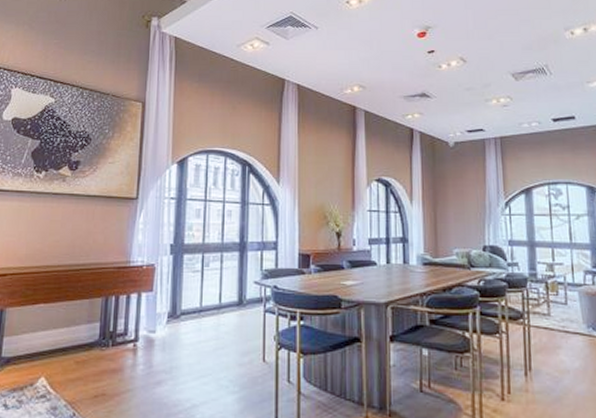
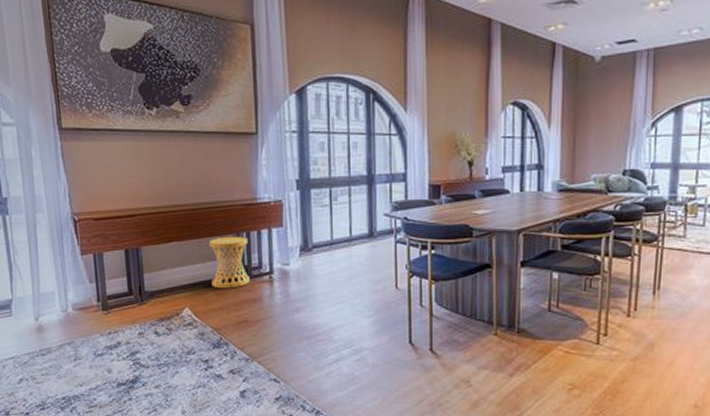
side table: none [72,299,117,357] -> present [208,236,250,289]

